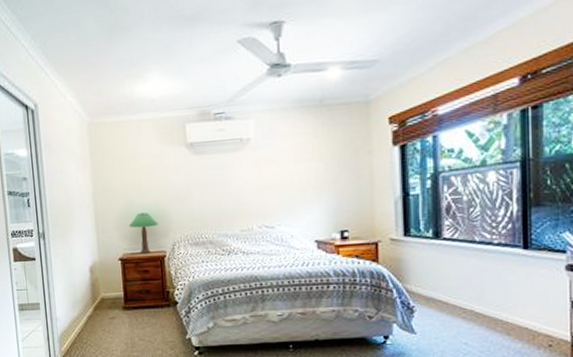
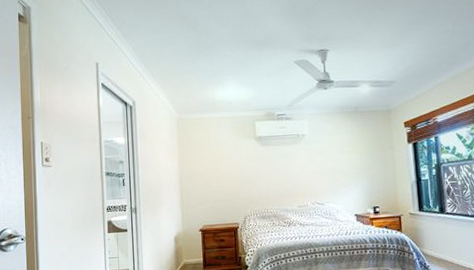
table lamp: present [128,213,159,253] -> none [208,191,233,225]

